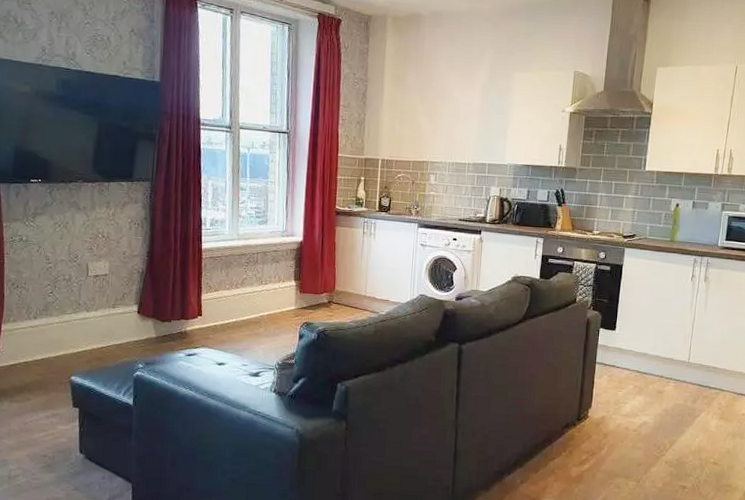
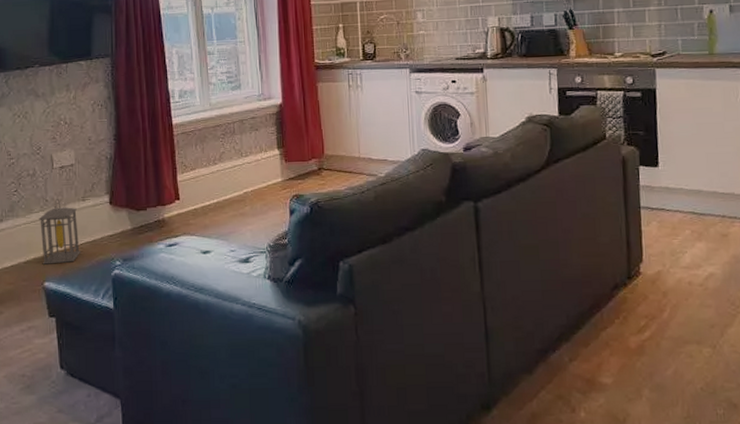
lantern: none [70,303,108,361] -> present [39,198,81,265]

